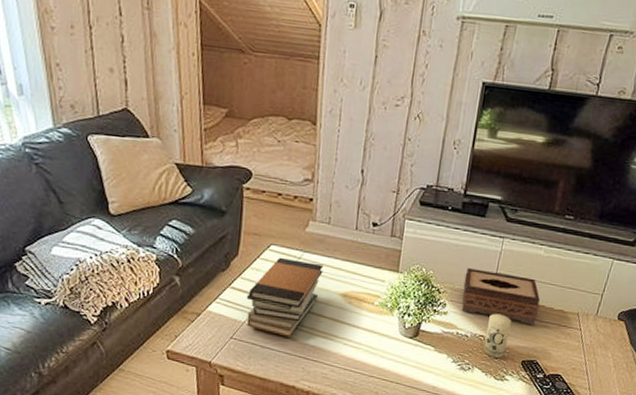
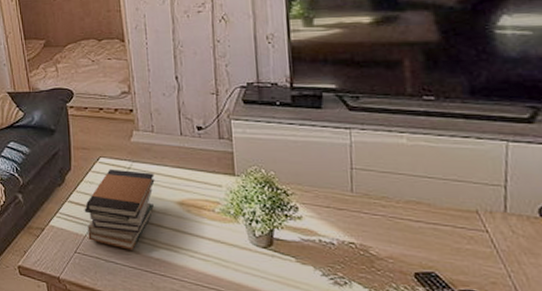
tissue box: present [461,267,540,324] -> none [313,164,421,227]
candle: present [483,313,511,359] -> none [355,215,389,271]

